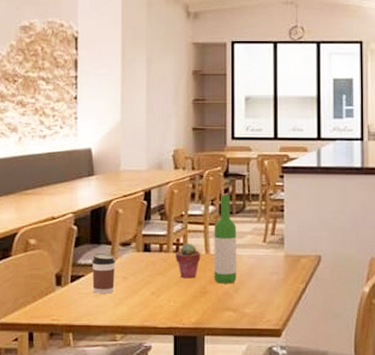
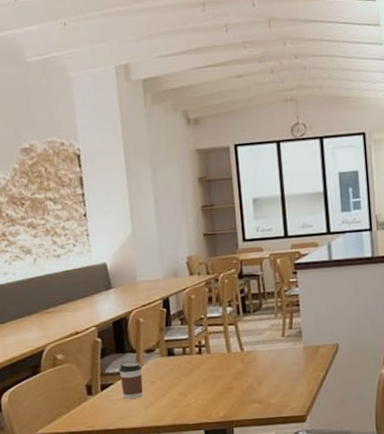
potted succulent: present [174,243,201,279] -> none [198,344,223,378]
wine bottle: present [214,194,237,284] -> none [233,294,259,379]

